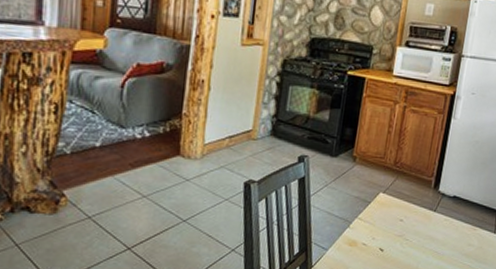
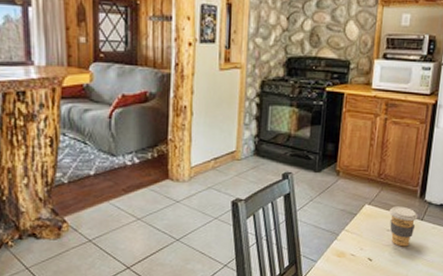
coffee cup: none [402,196,431,238] -> present [388,206,418,247]

